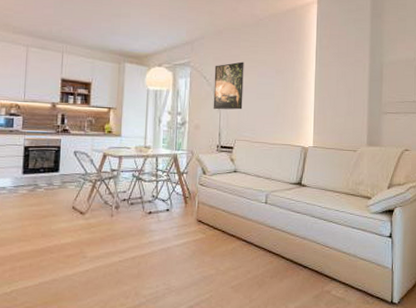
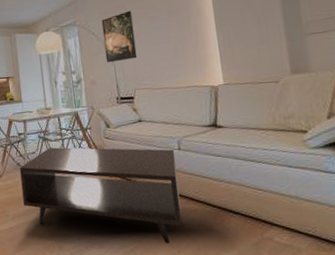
coffee table: none [105,188,262,294] -> present [20,147,183,244]

